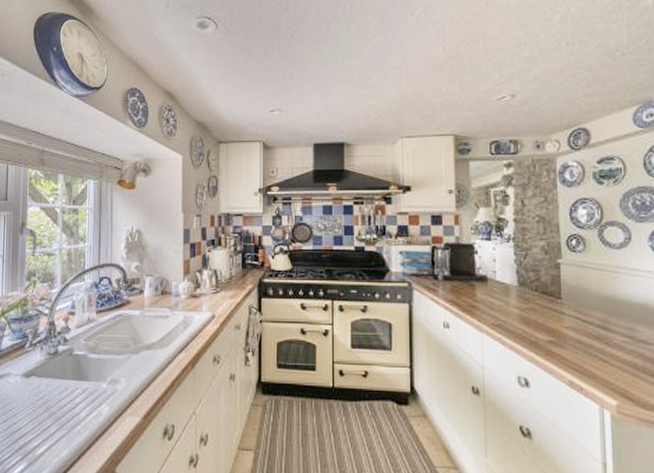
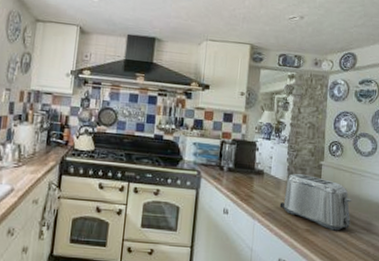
toaster: none [511,277,607,340] -> present [279,174,351,231]

